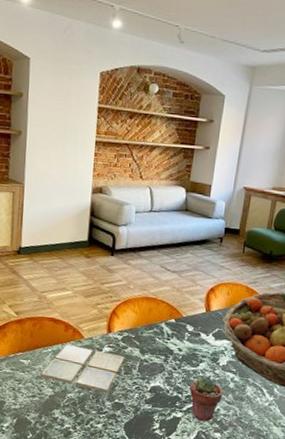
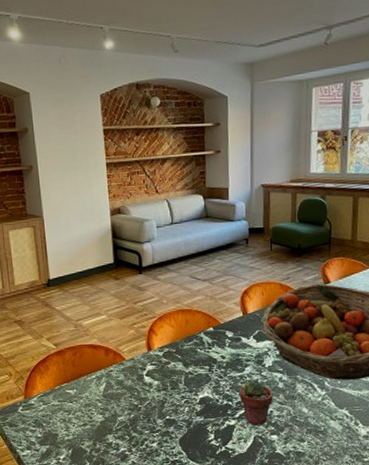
drink coaster: present [41,344,124,393] -> none [89,368,169,411]

